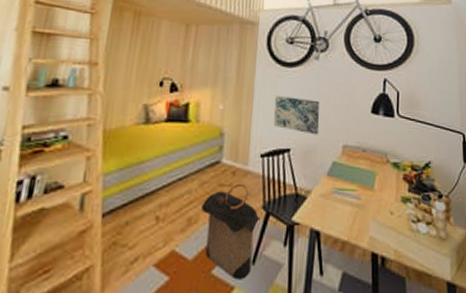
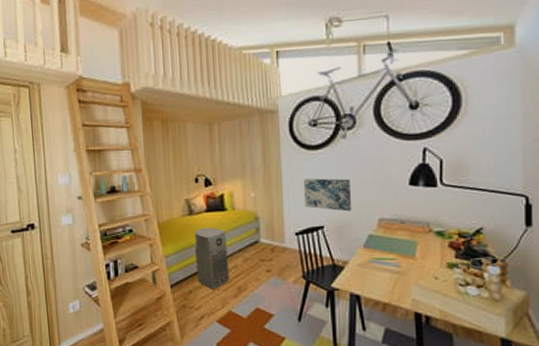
air purifier: none [140,140,185,220] -> present [194,227,230,289]
laundry hamper: present [202,183,261,280] -> none [248,258,302,333]

